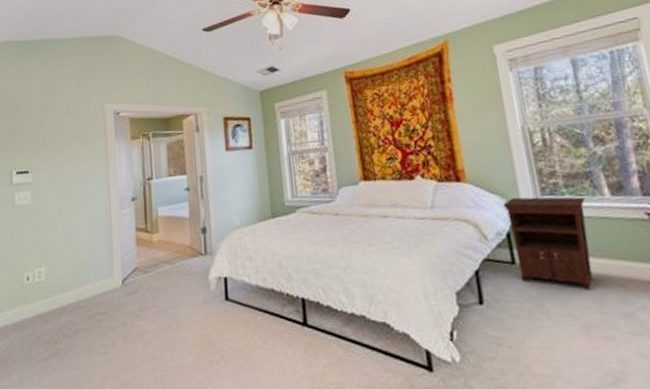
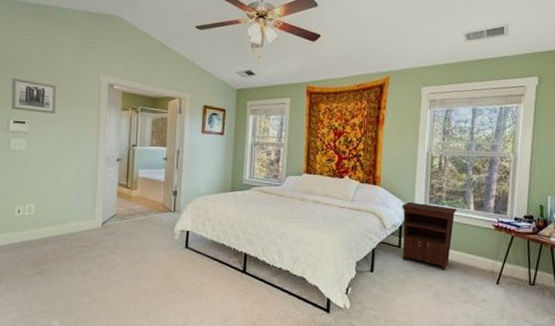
wall art: none [12,123,61,159] -> present [11,77,57,114]

